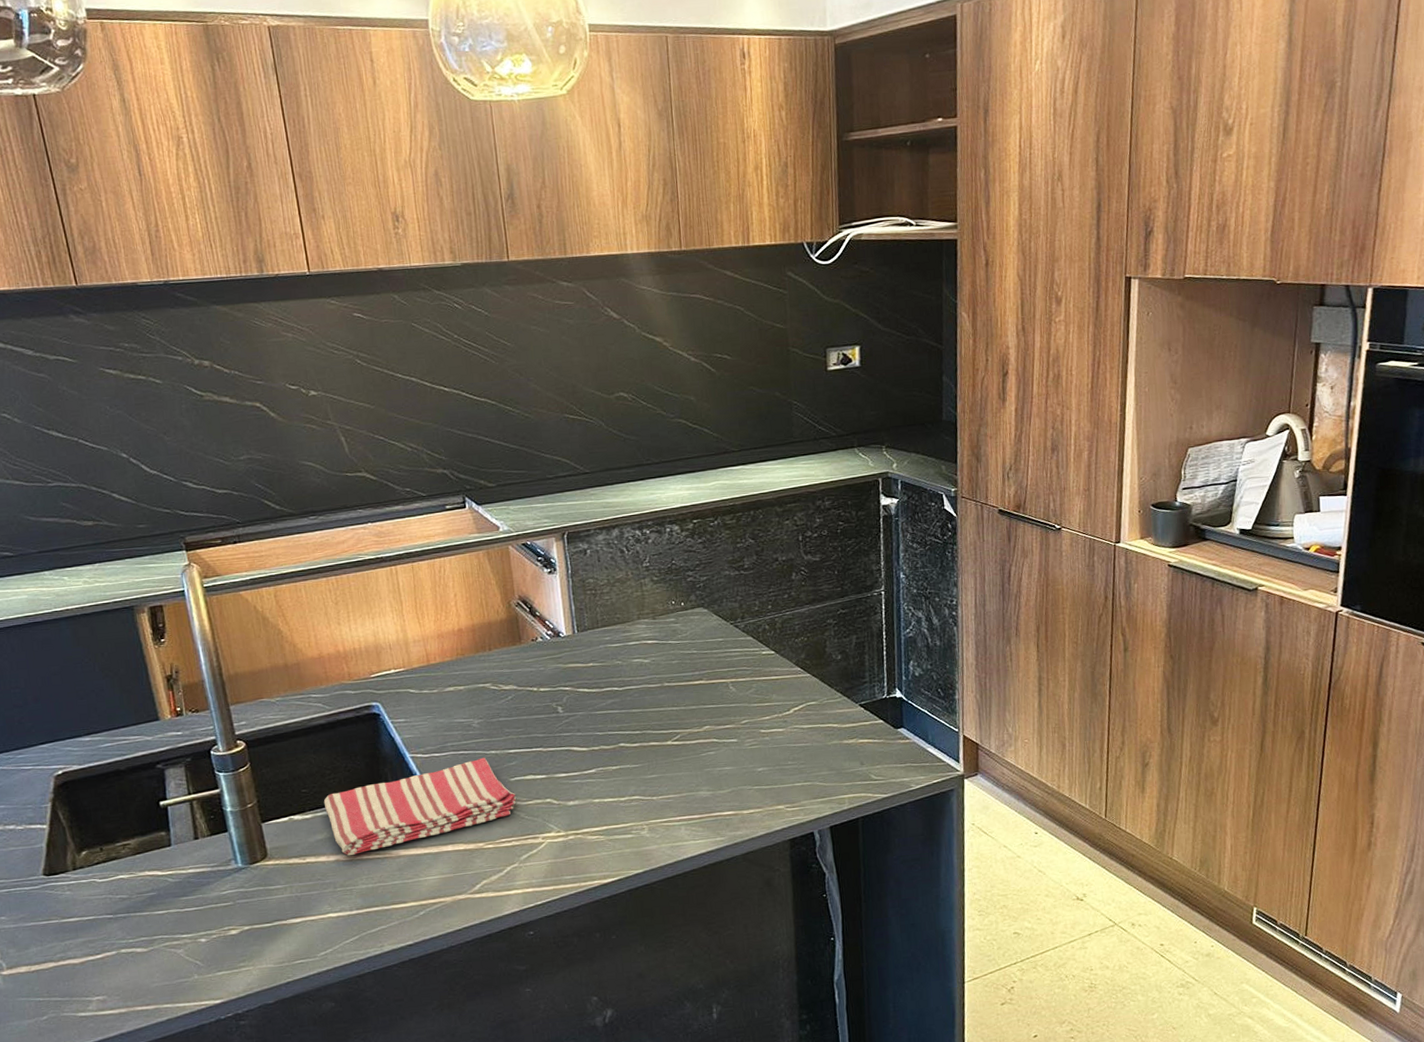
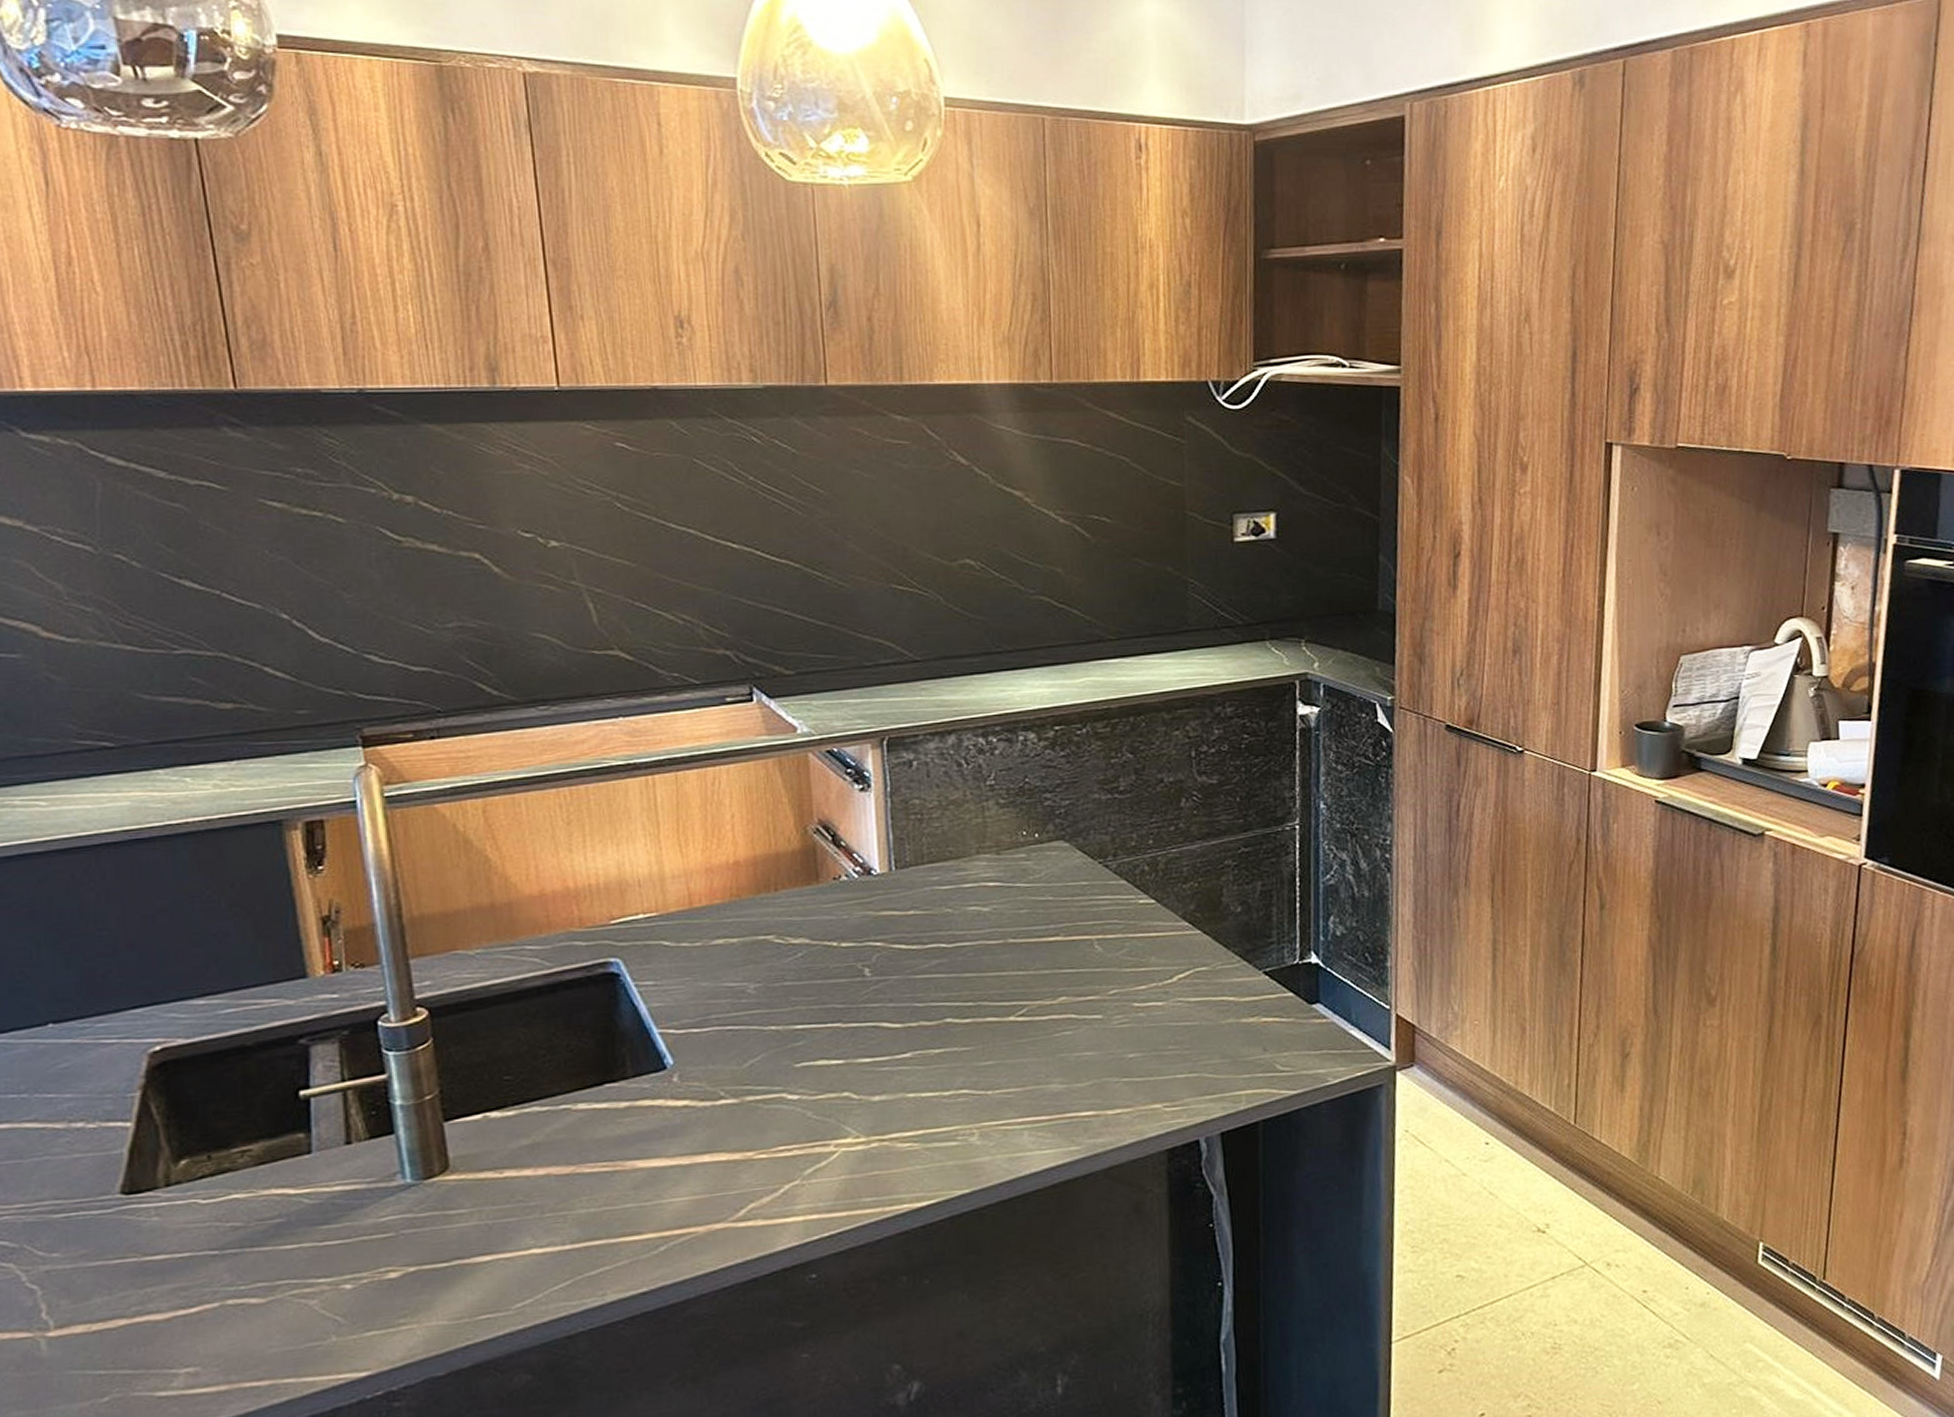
dish towel: present [323,757,517,856] -> none [533,1035,803,1169]

